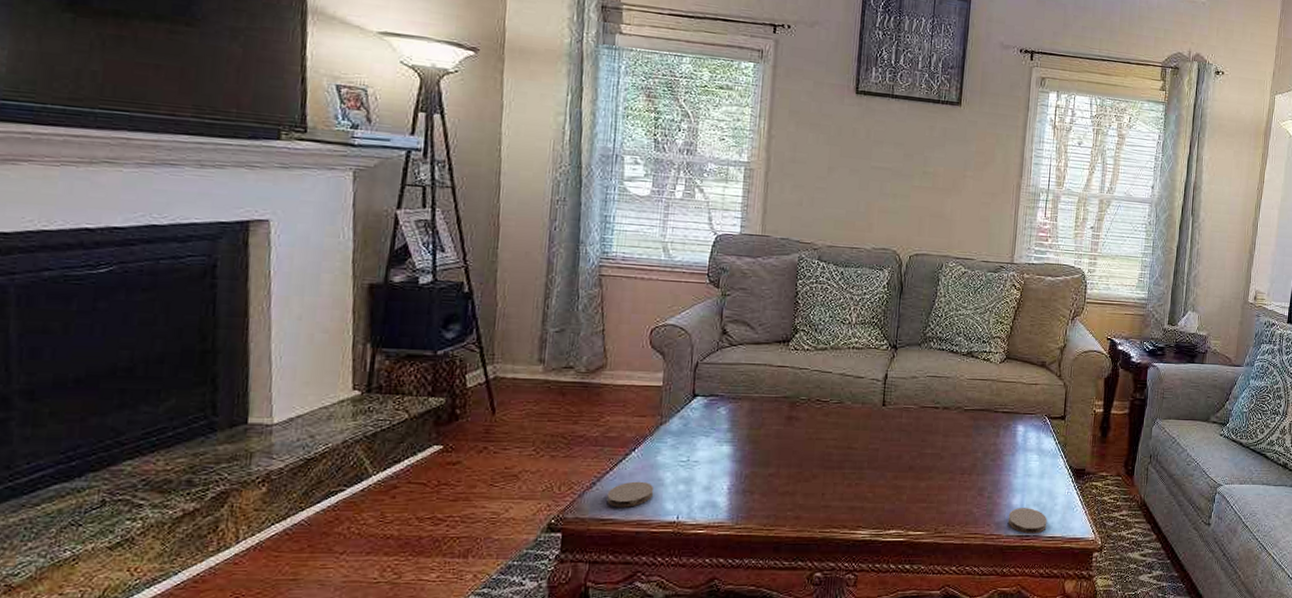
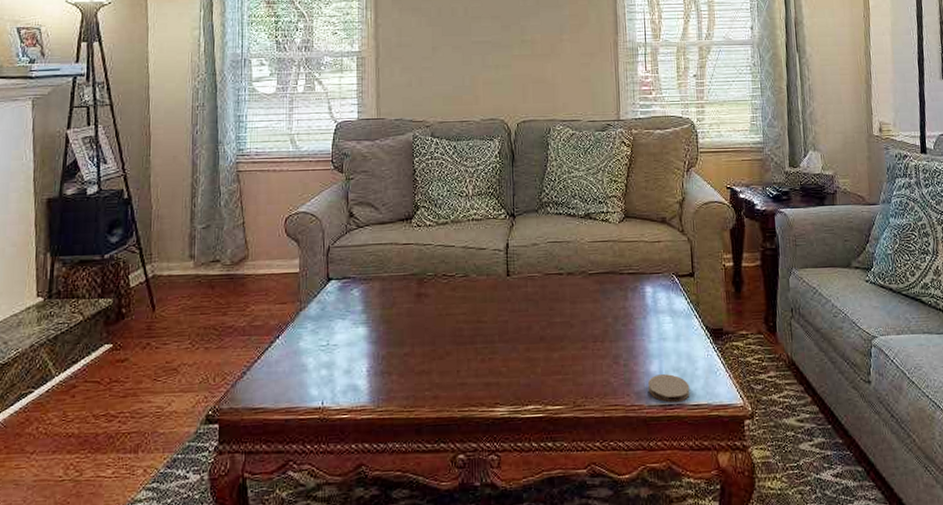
coaster: present [607,481,655,507] -> none [257,368,299,396]

